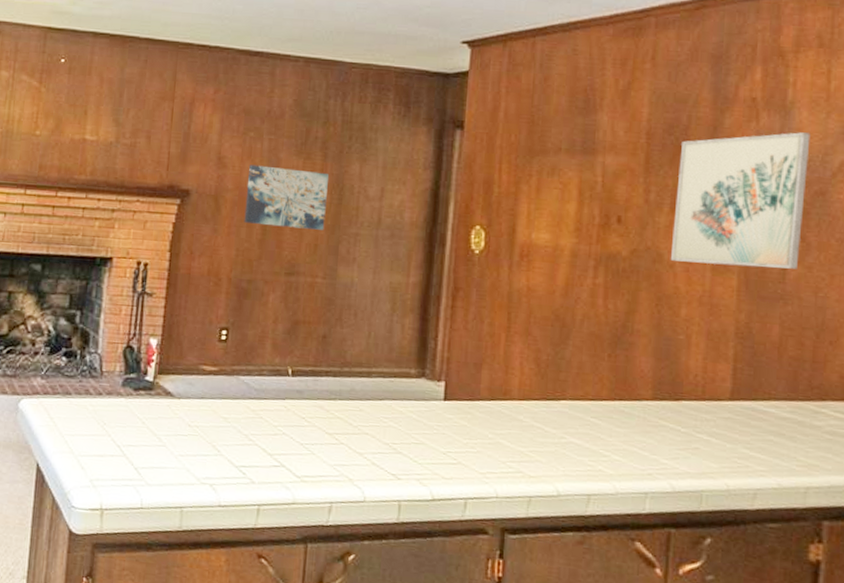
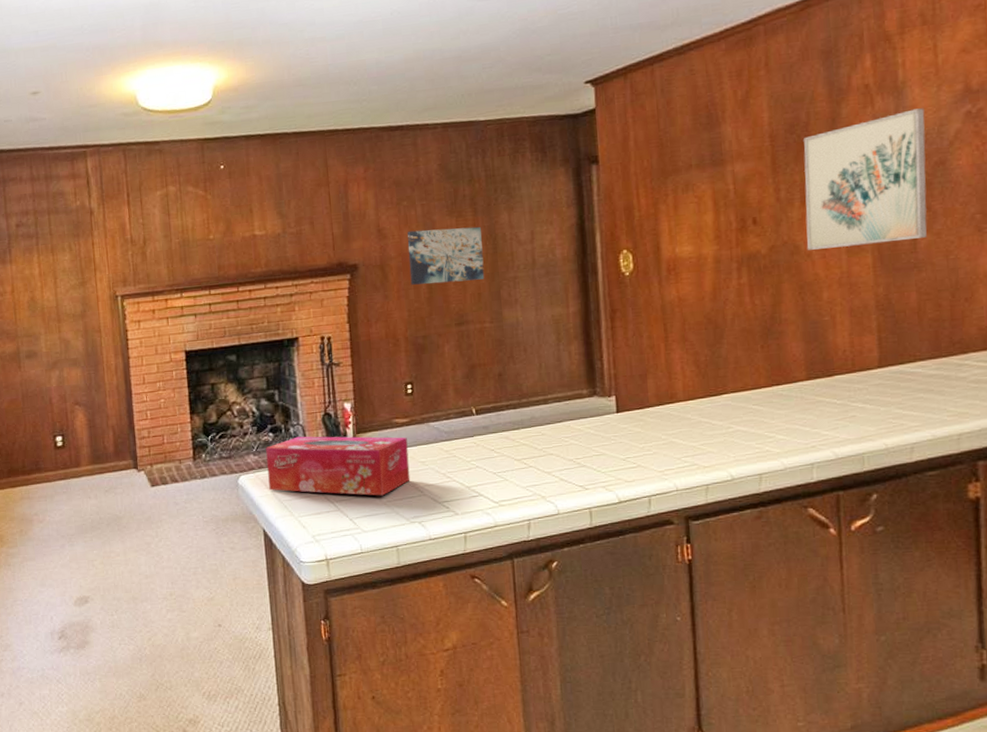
tissue box: none [52,366,212,448] -> present [266,436,410,496]

